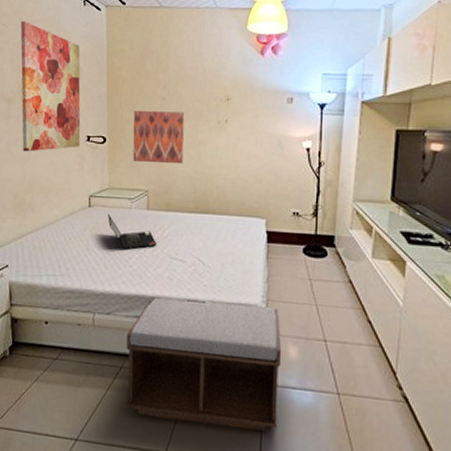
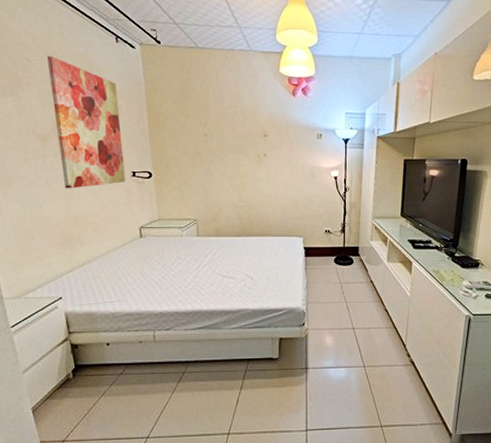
laptop computer: present [108,213,157,250] -> none [160,242,209,273]
bench: present [126,297,282,431] -> none [186,308,320,408]
wall art: present [132,110,185,164] -> none [177,146,228,195]

